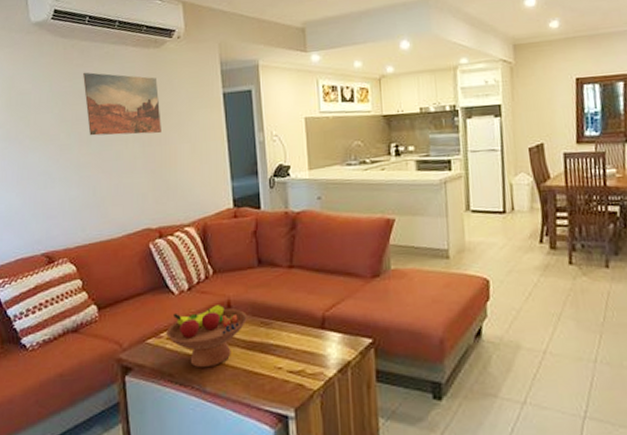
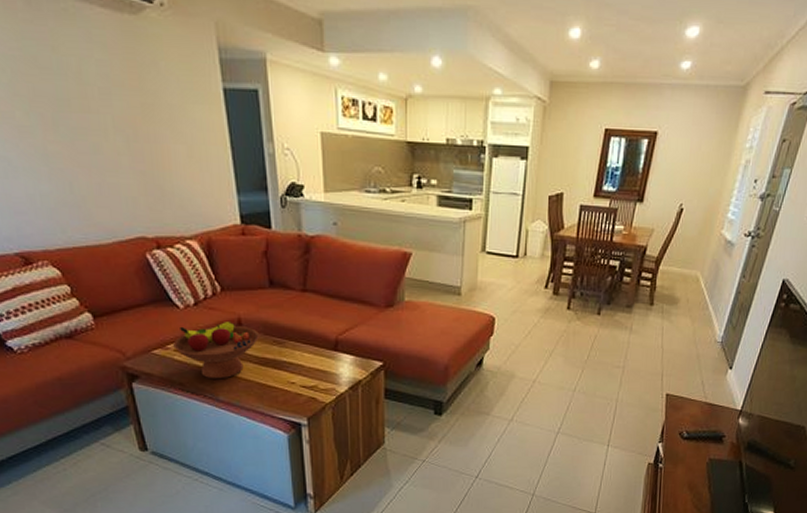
wall art: present [83,72,161,136] -> none [35,32,149,128]

